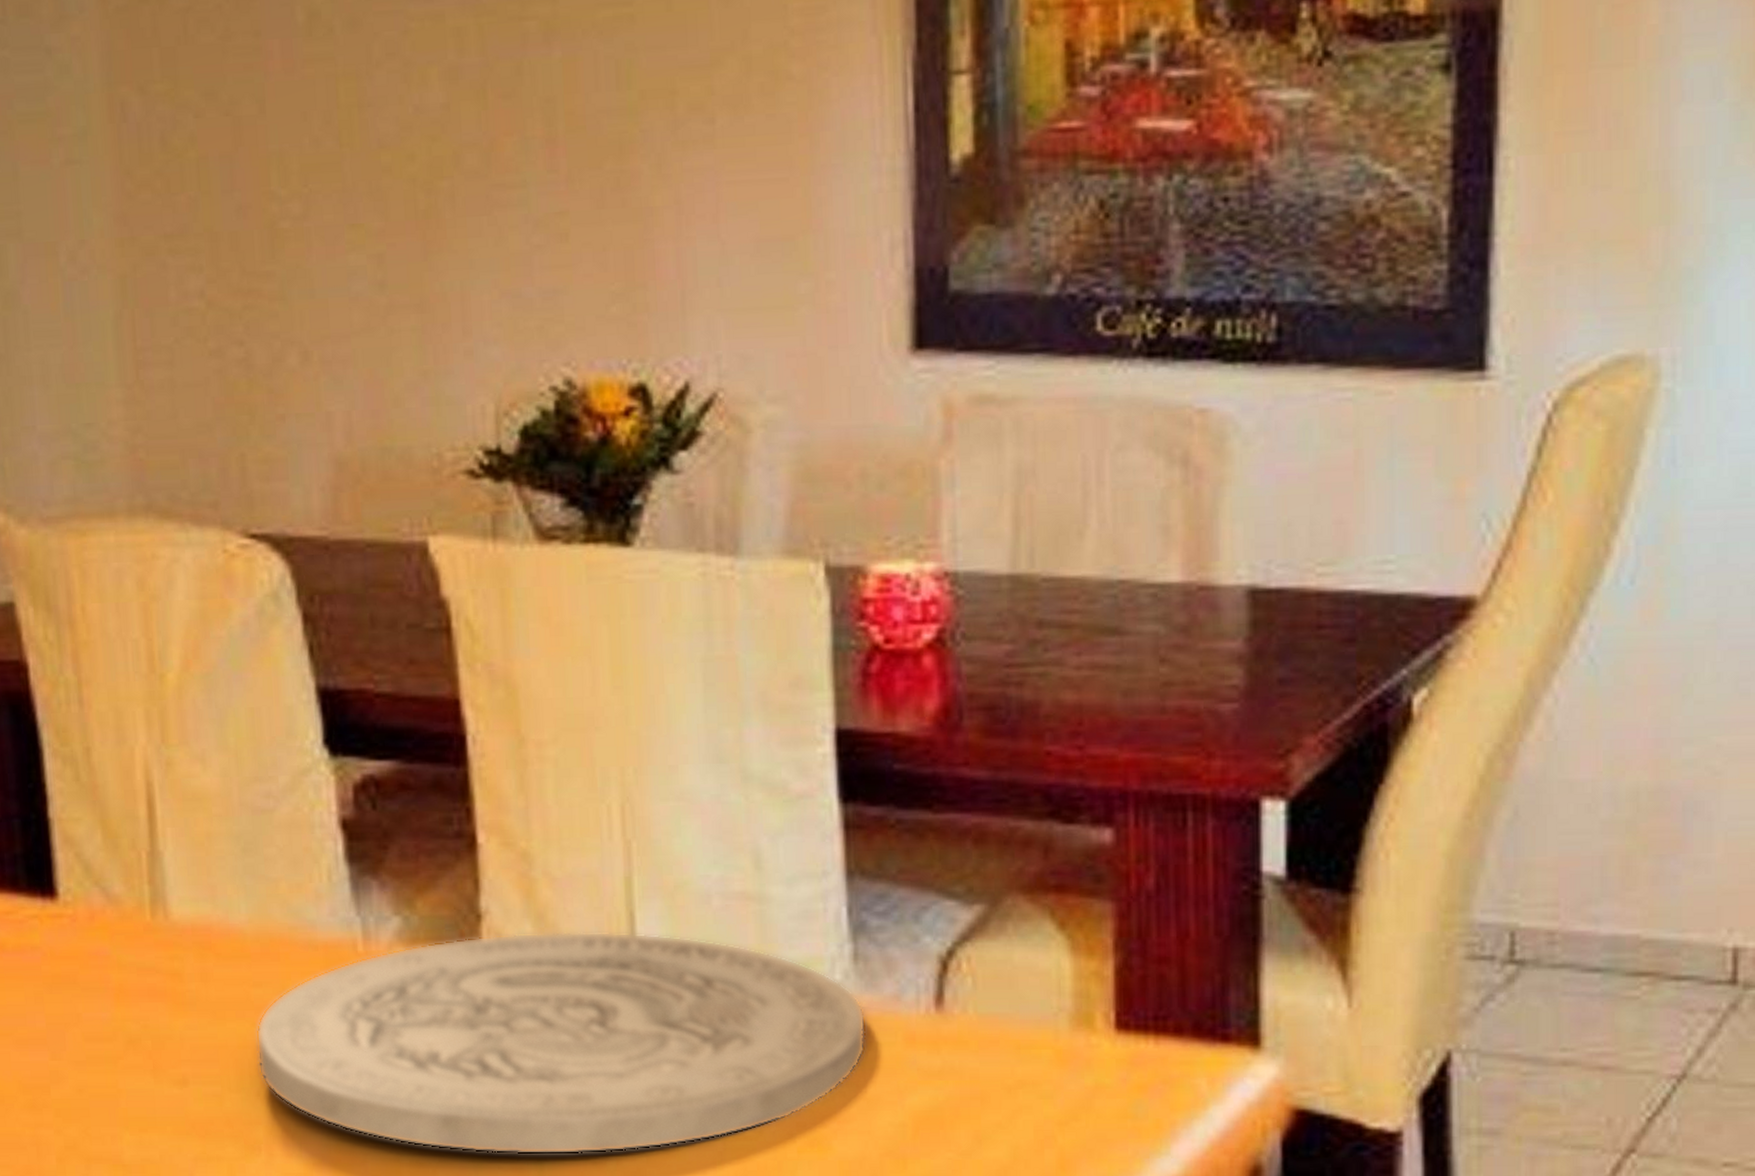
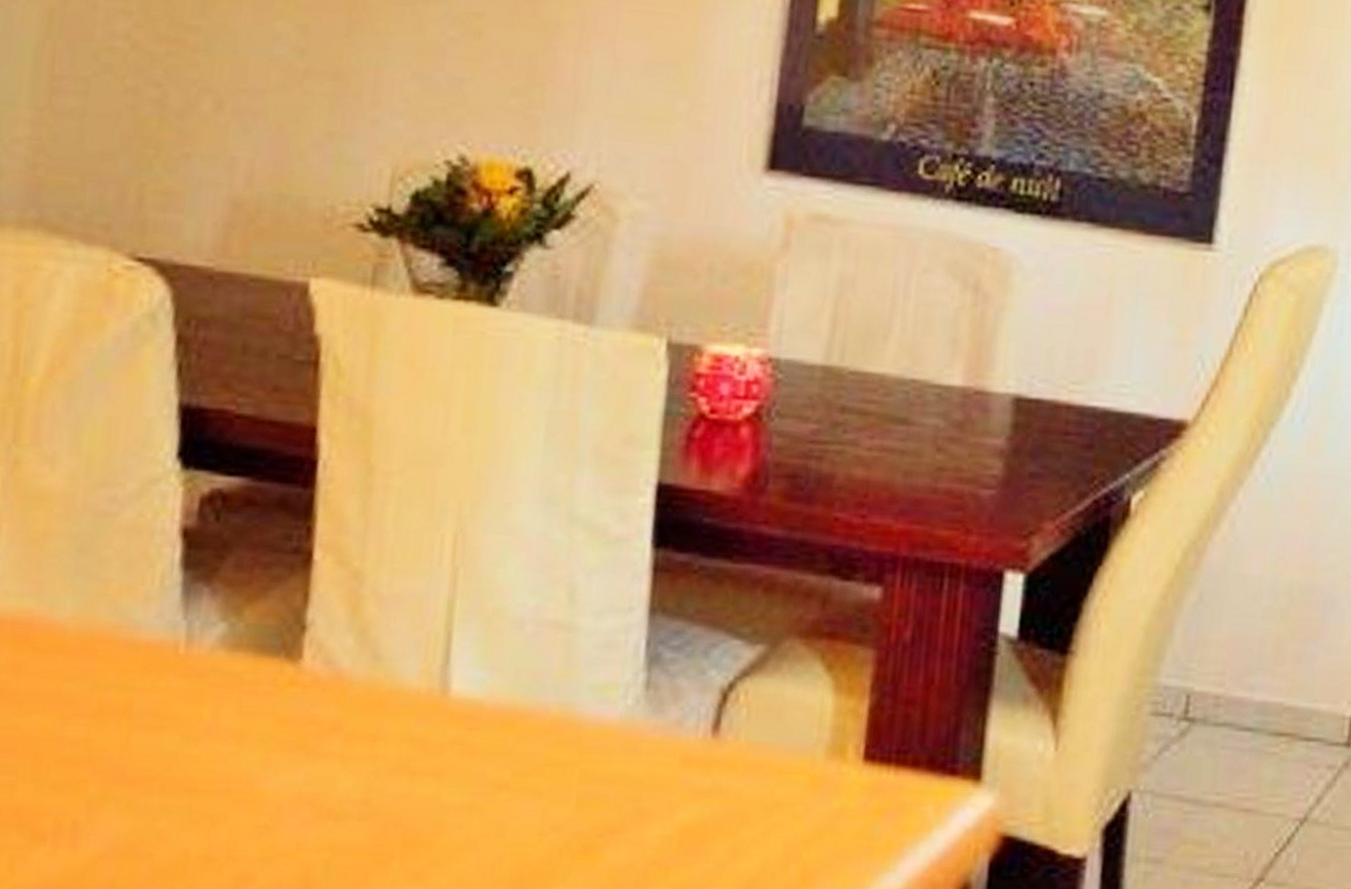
plate: present [255,930,867,1156] -> none [56,644,650,855]

